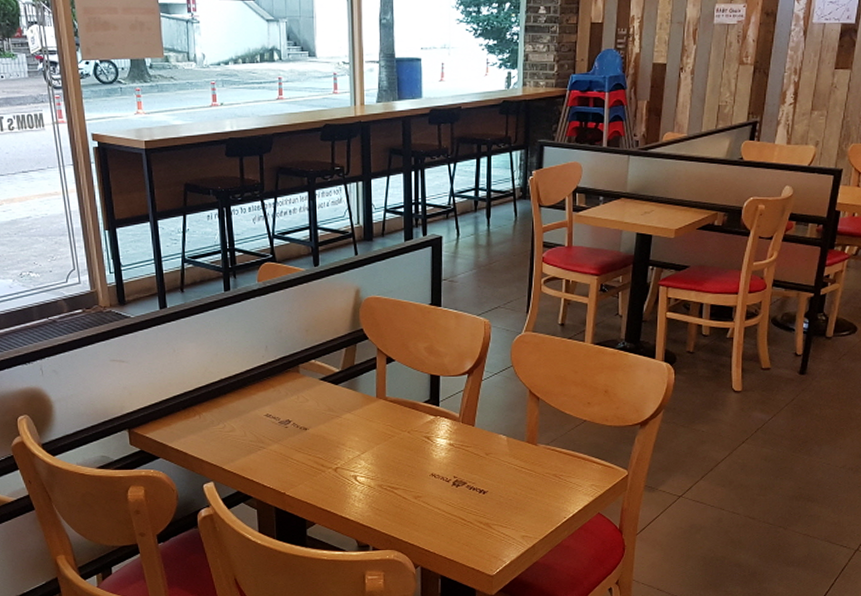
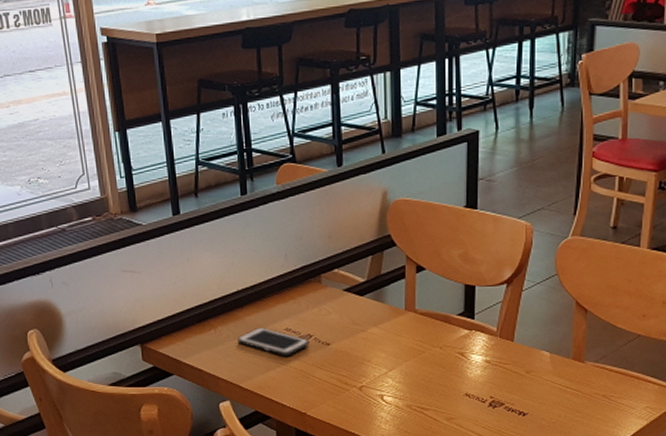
cell phone: none [220,413,288,440] -> present [237,327,310,357]

